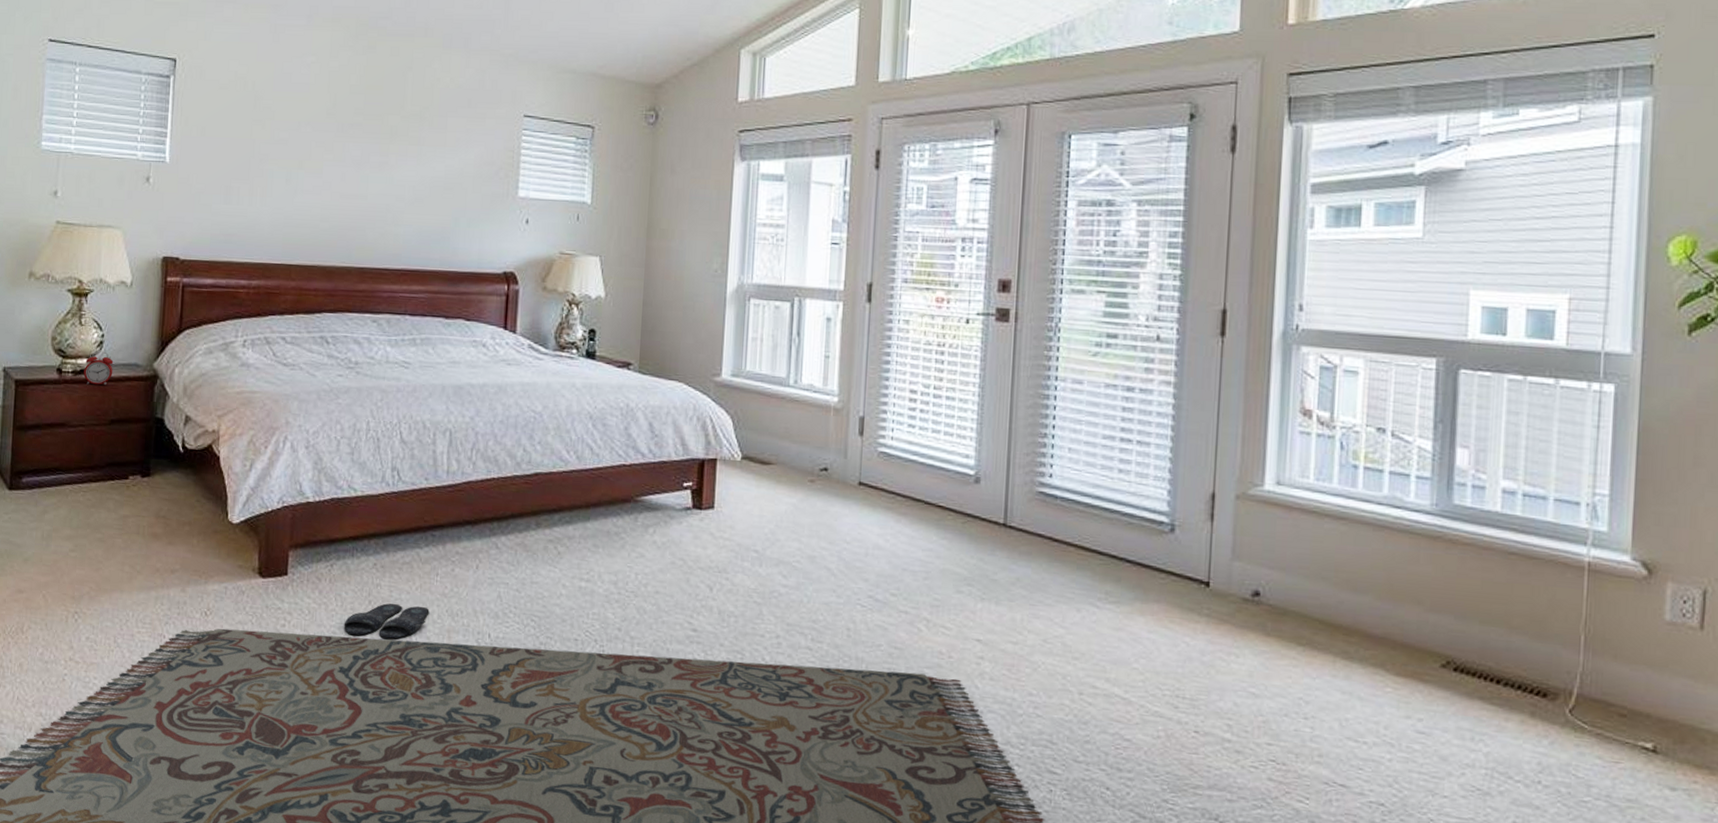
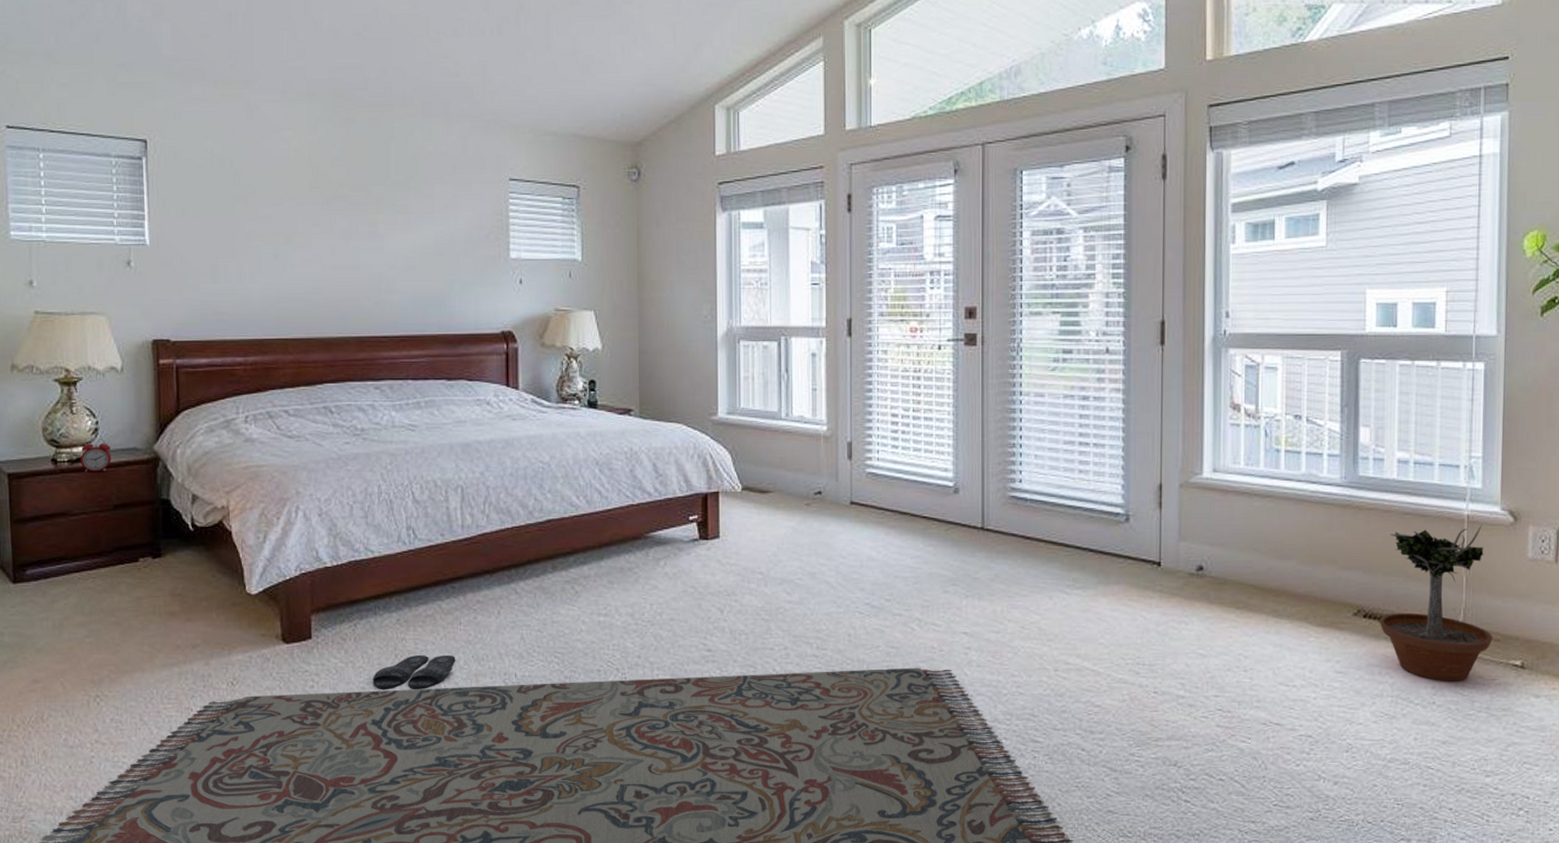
potted tree: none [1472,573,1618,760] -> present [1379,524,1493,681]

